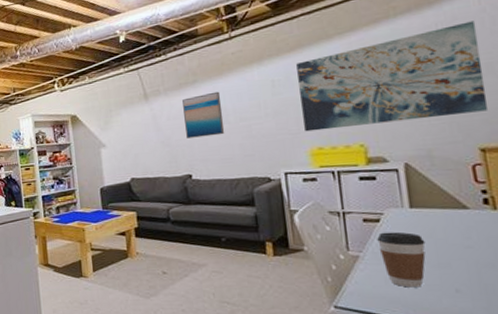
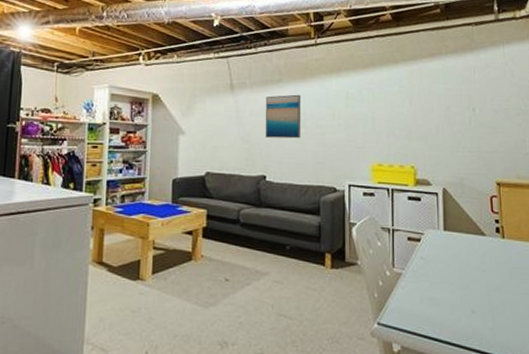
wall art: present [296,20,489,132] -> none [368,71,505,150]
coffee cup: present [377,232,426,288] -> none [417,252,453,307]

